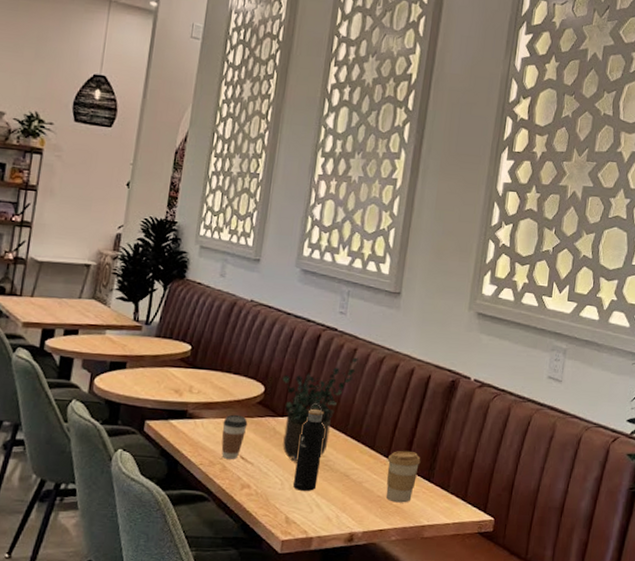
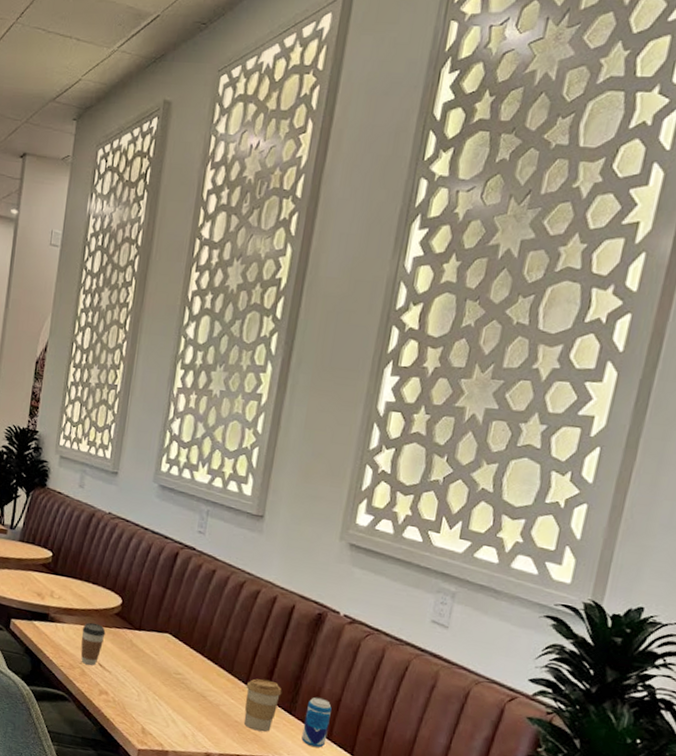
potted plant: present [282,357,359,463] -> none [139,578,217,678]
water bottle: present [292,403,325,491] -> none [149,620,182,706]
beverage can: none [440,461,466,511] -> present [301,696,332,748]

